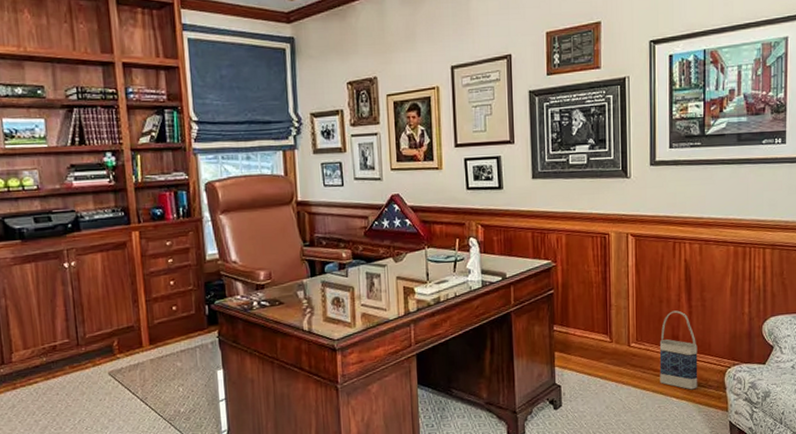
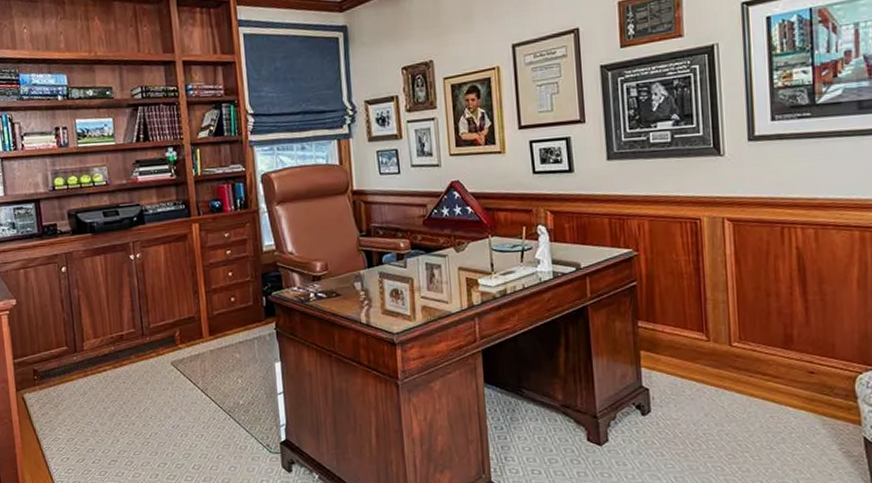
bag: present [659,310,698,390] -> none [769,305,821,398]

